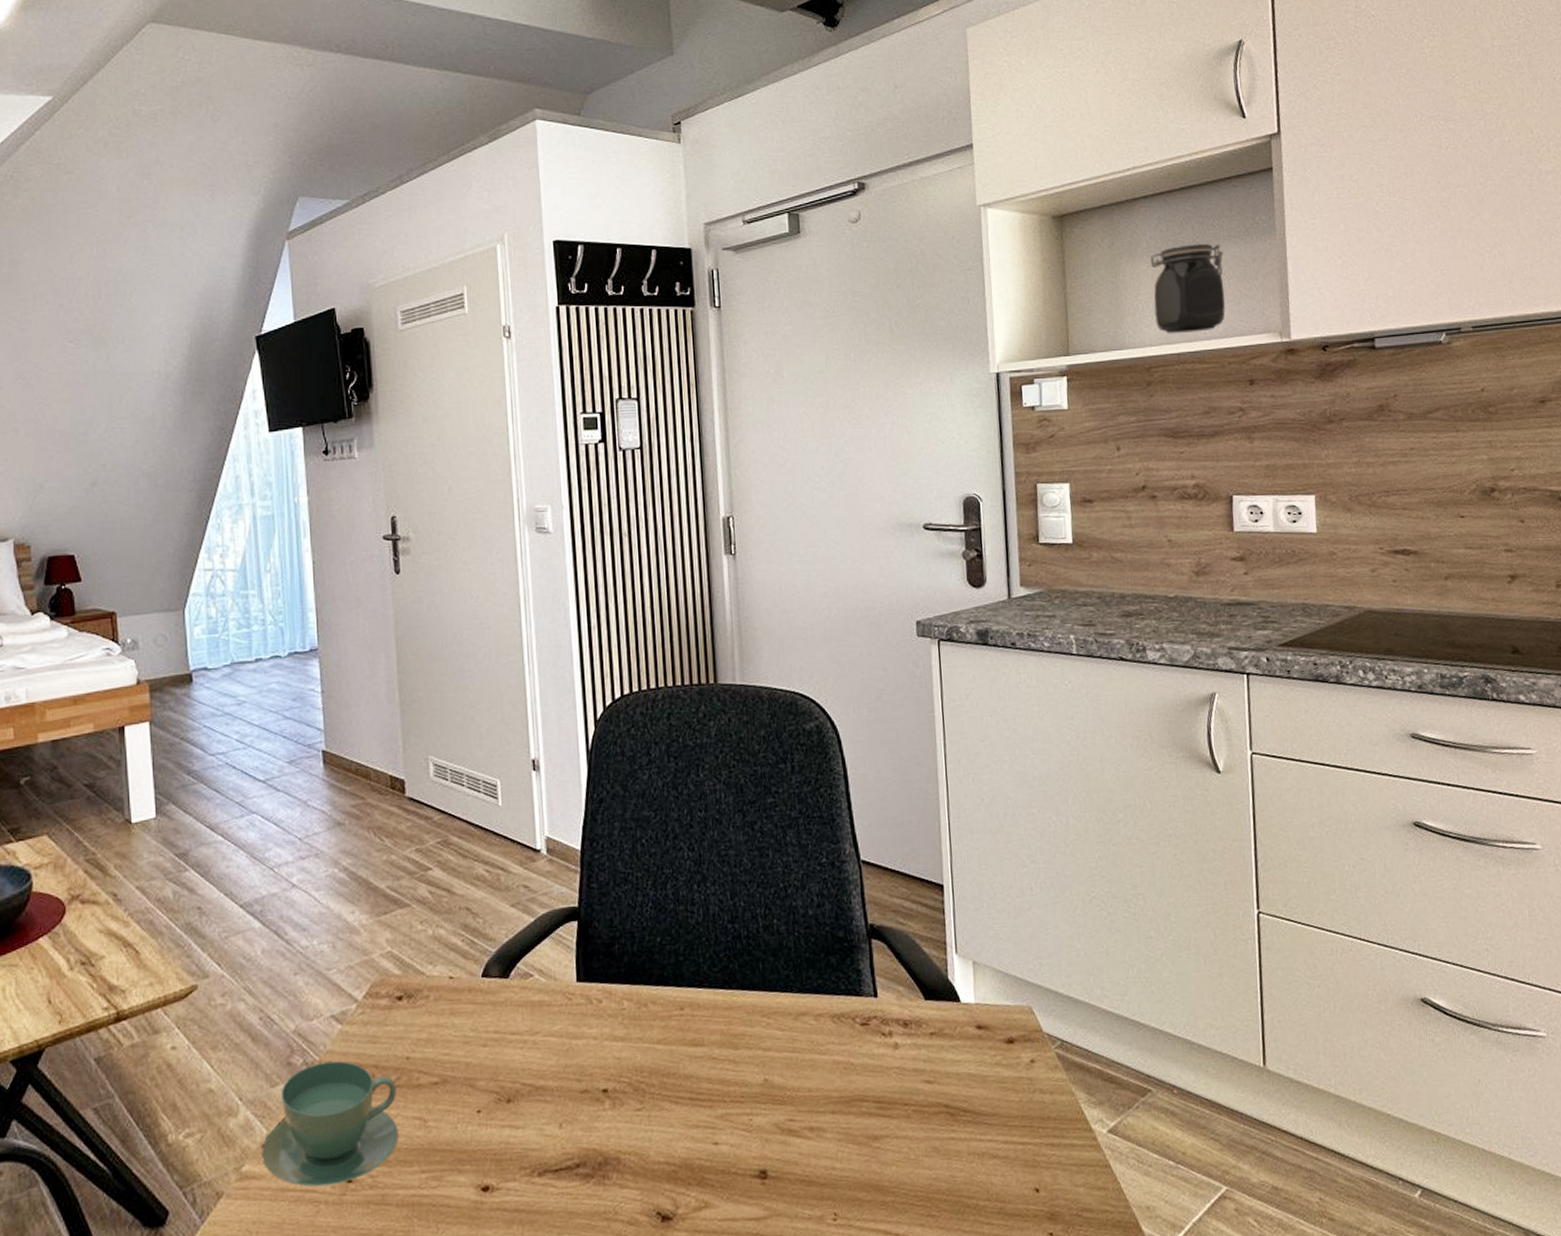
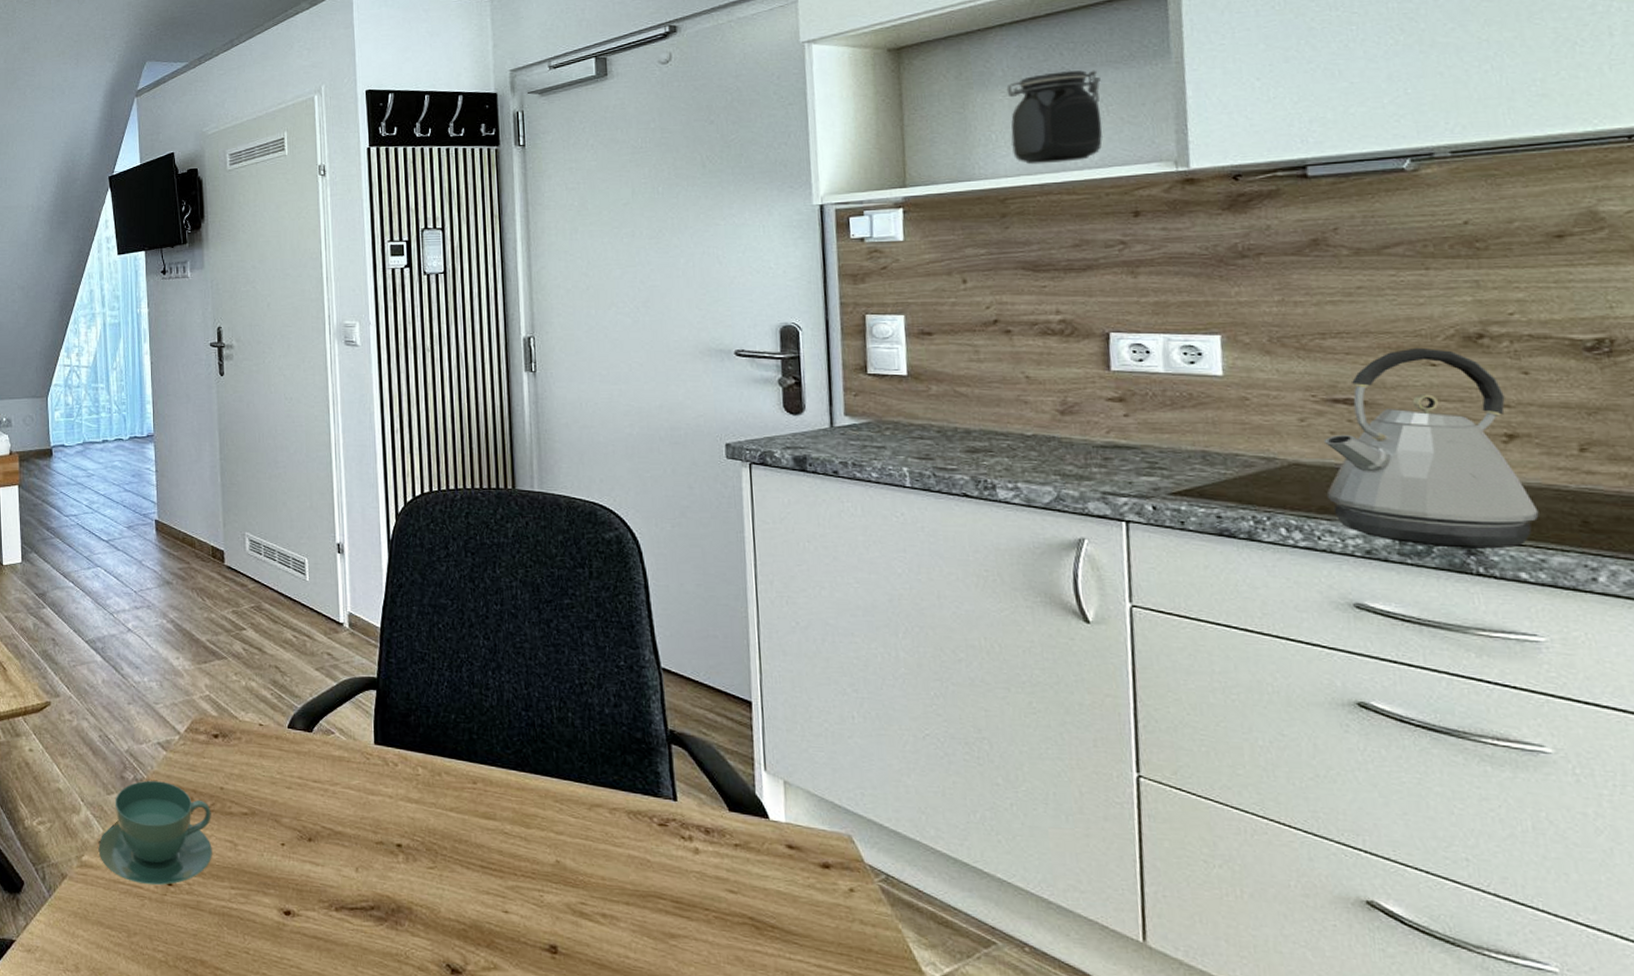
kettle: none [1389,501,1532,679] -> present [1324,347,1539,550]

